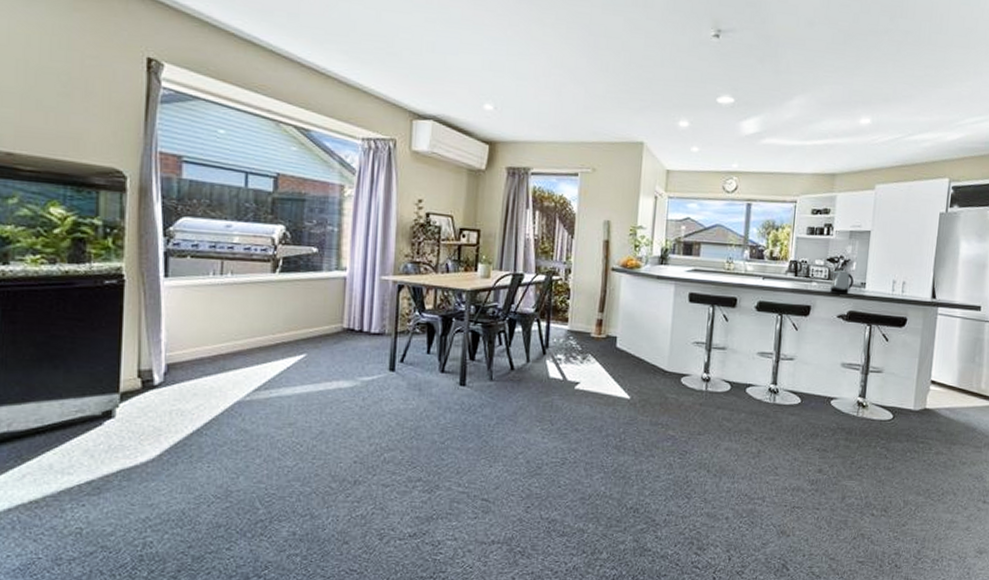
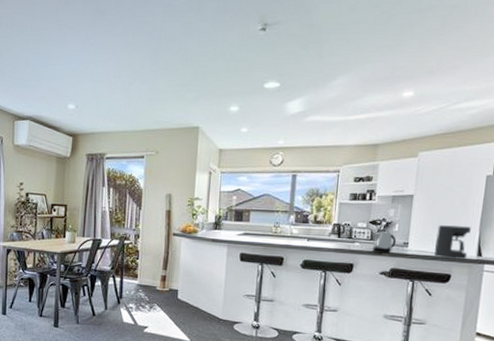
coffee maker: none [890,264,926,302] -> present [433,225,471,260]

